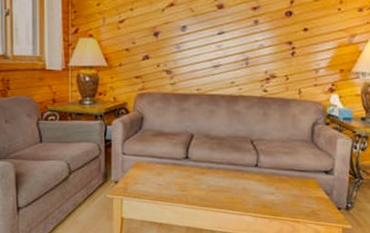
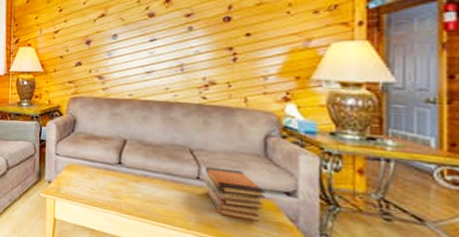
book stack: none [261,154,310,198] -> present [203,166,265,222]

